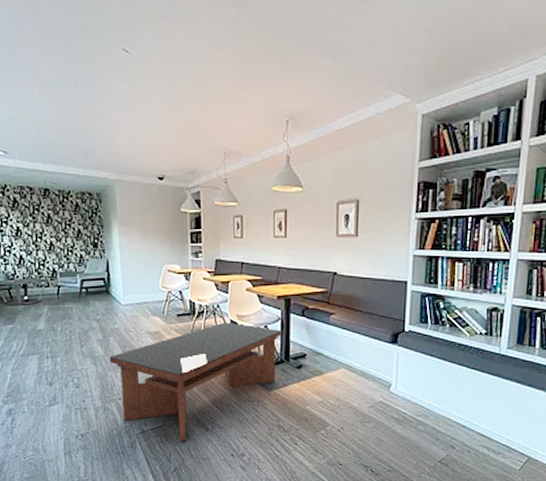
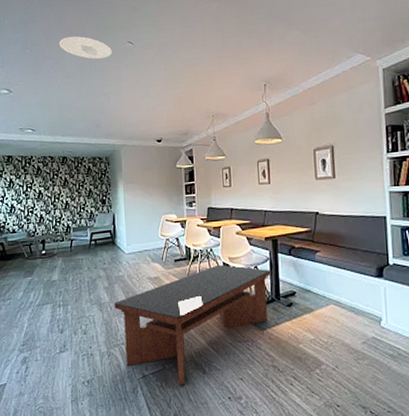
recessed light: none [34,34,103,69] -> present [59,36,113,59]

